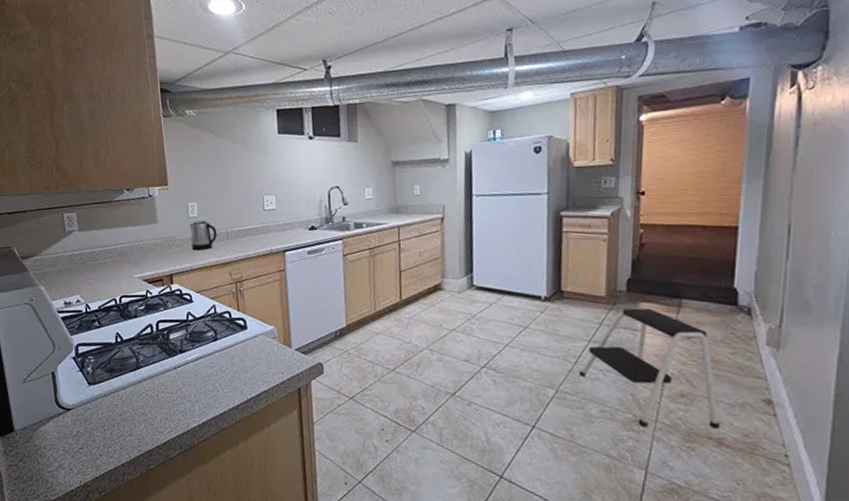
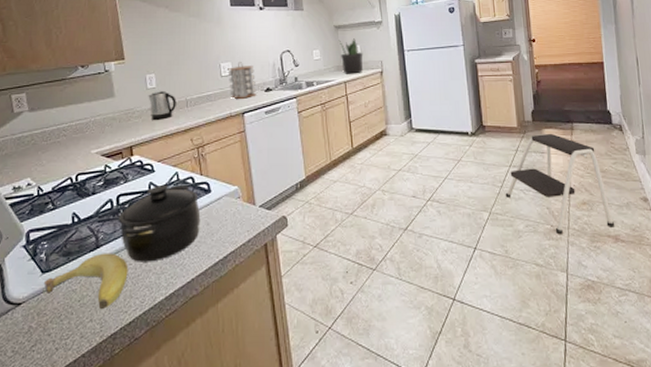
fruit: none [90,374,165,427] -> present [43,253,129,310]
saucepan: none [158,315,236,390] -> present [119,184,201,262]
spice rack: none [271,196,300,236] -> present [228,62,257,99]
planter: none [395,177,423,218] -> present [338,38,363,74]

